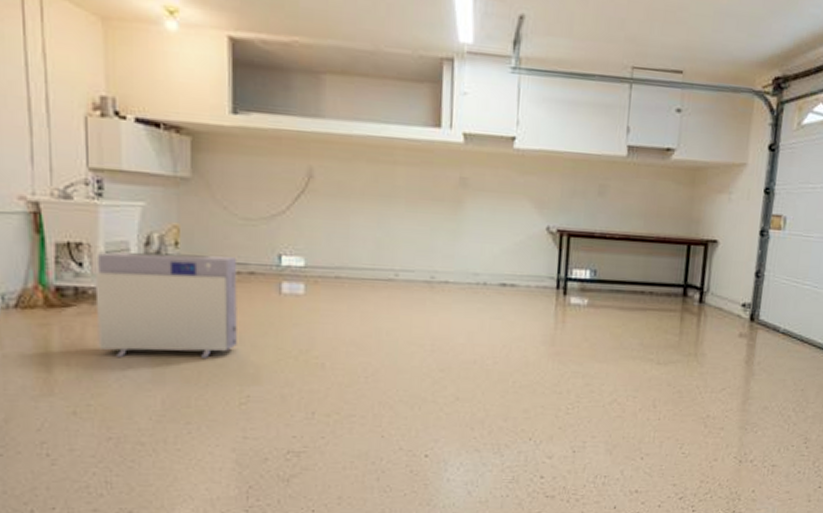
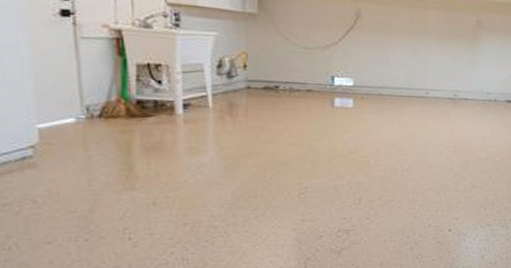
air purifier: present [95,252,239,358] -> none [173,72,298,158]

